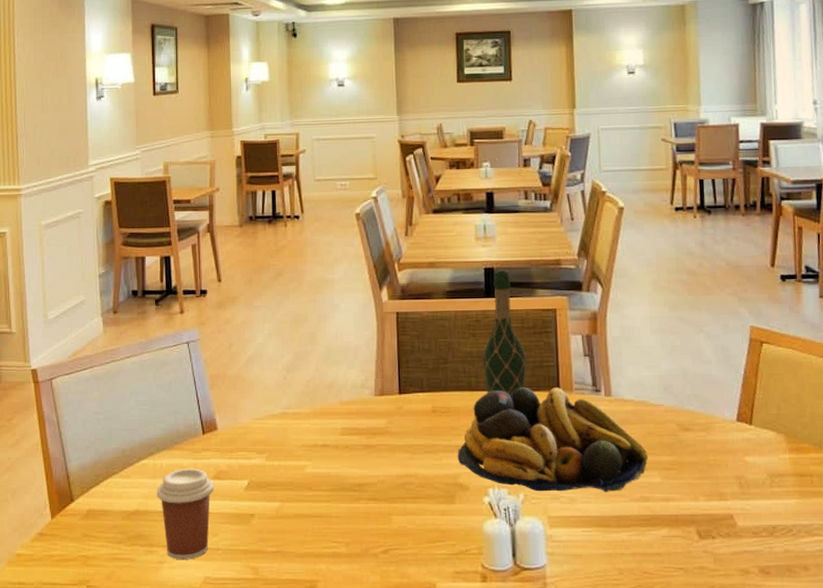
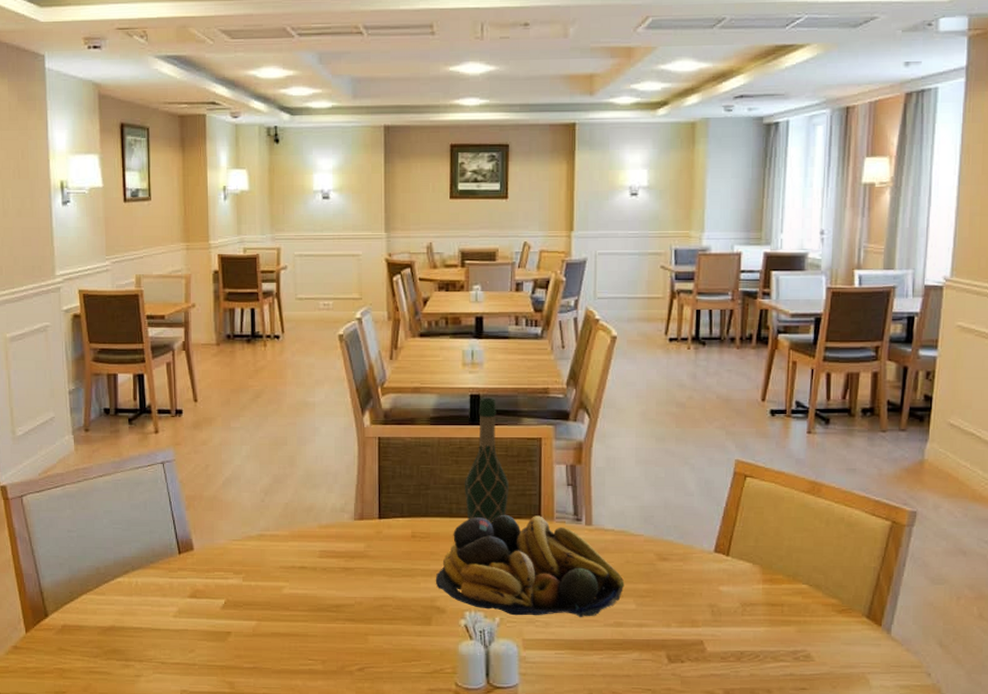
coffee cup: present [156,468,214,559] -> none [132,587,190,674]

